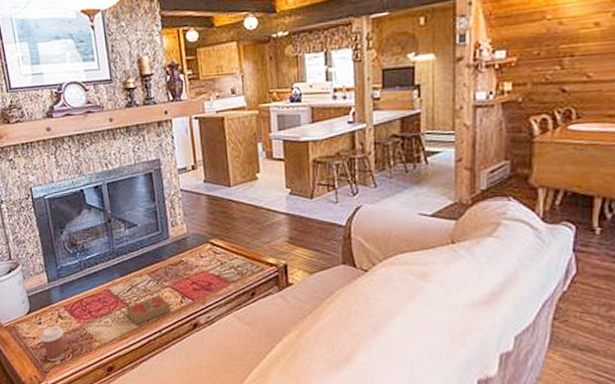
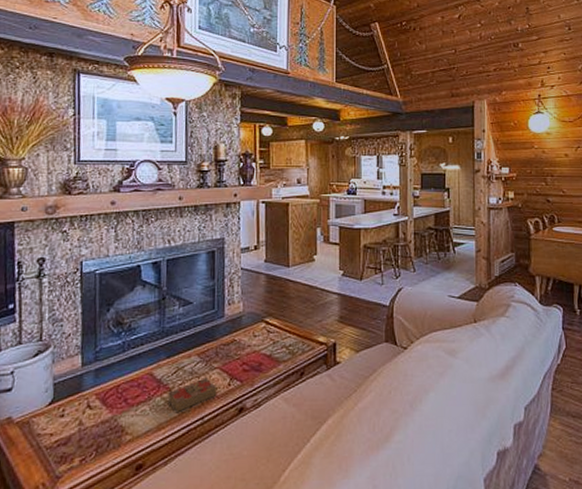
coffee cup: present [40,325,65,362] -> none [59,417,90,463]

